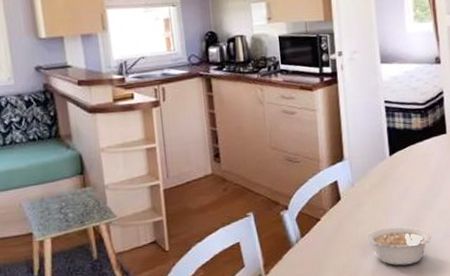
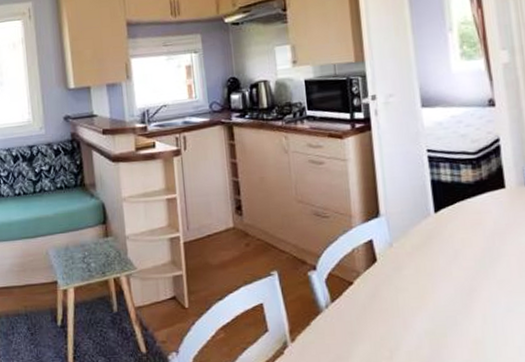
legume: present [366,226,431,266] -> none [408,296,490,343]

